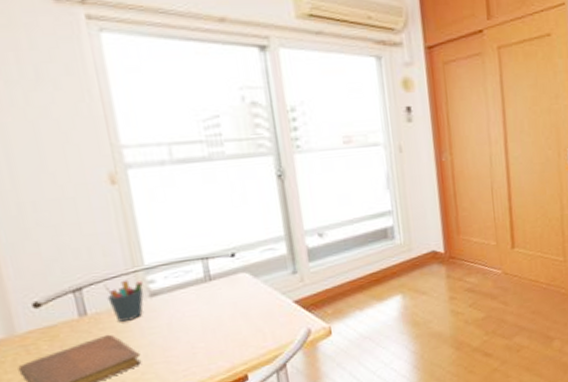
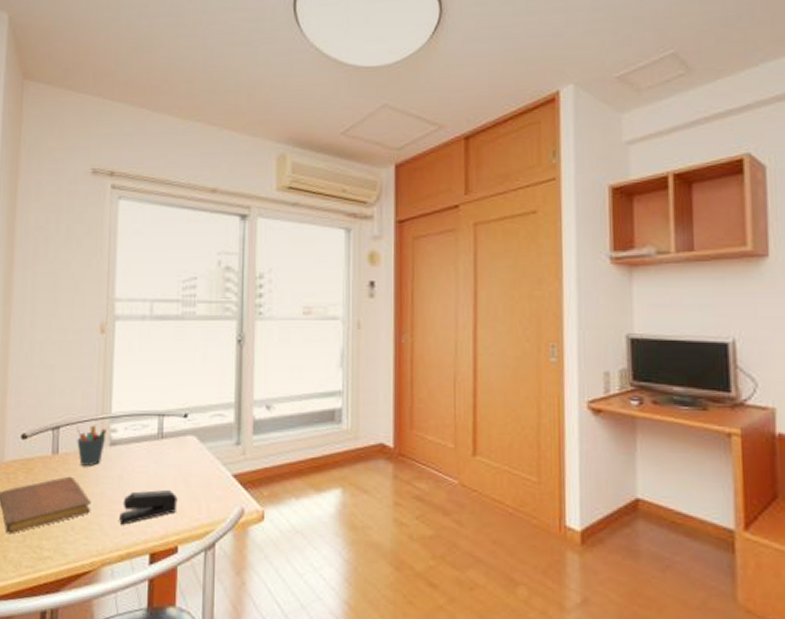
stapler: none [176,327,240,368] -> present [119,490,178,525]

